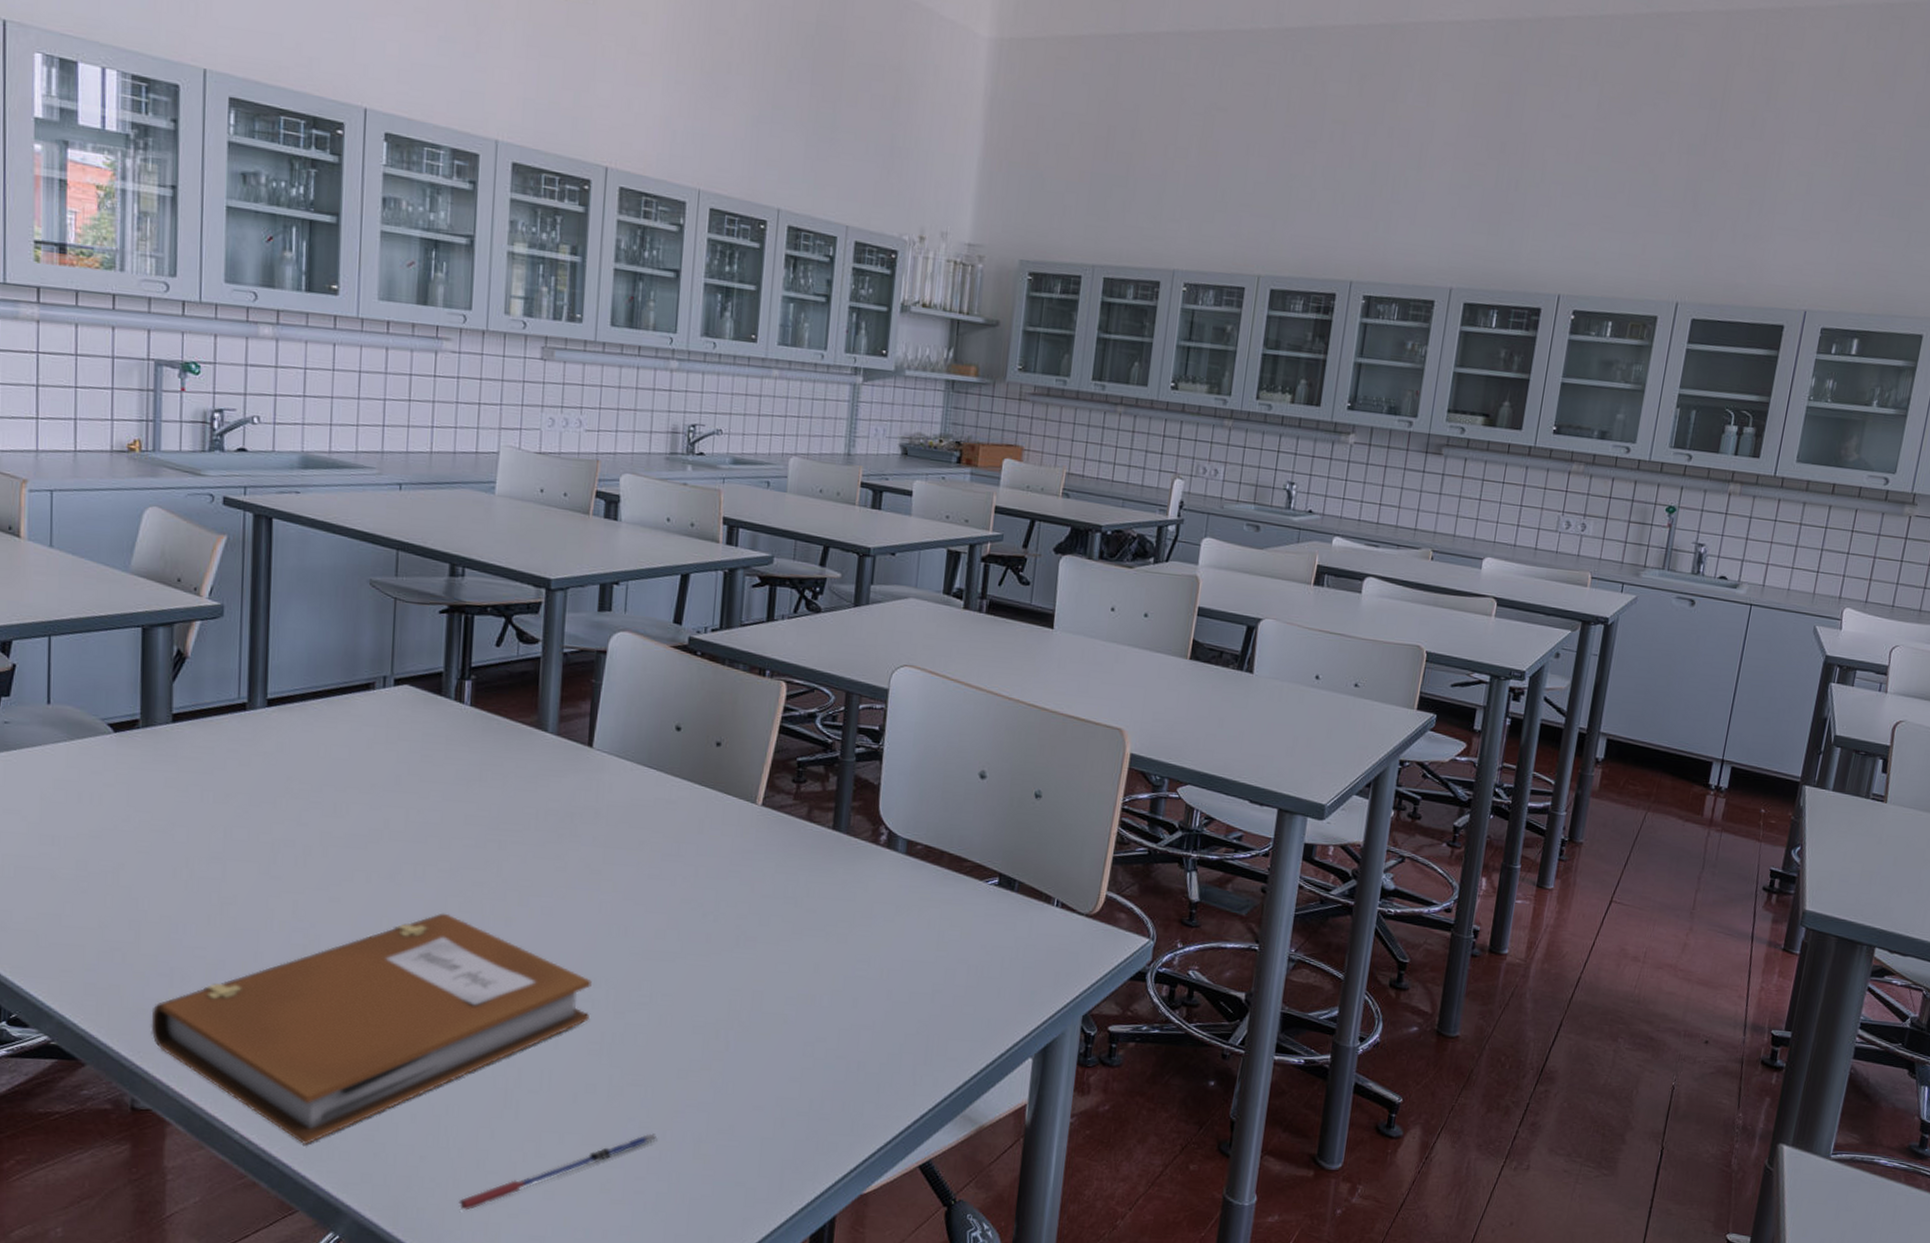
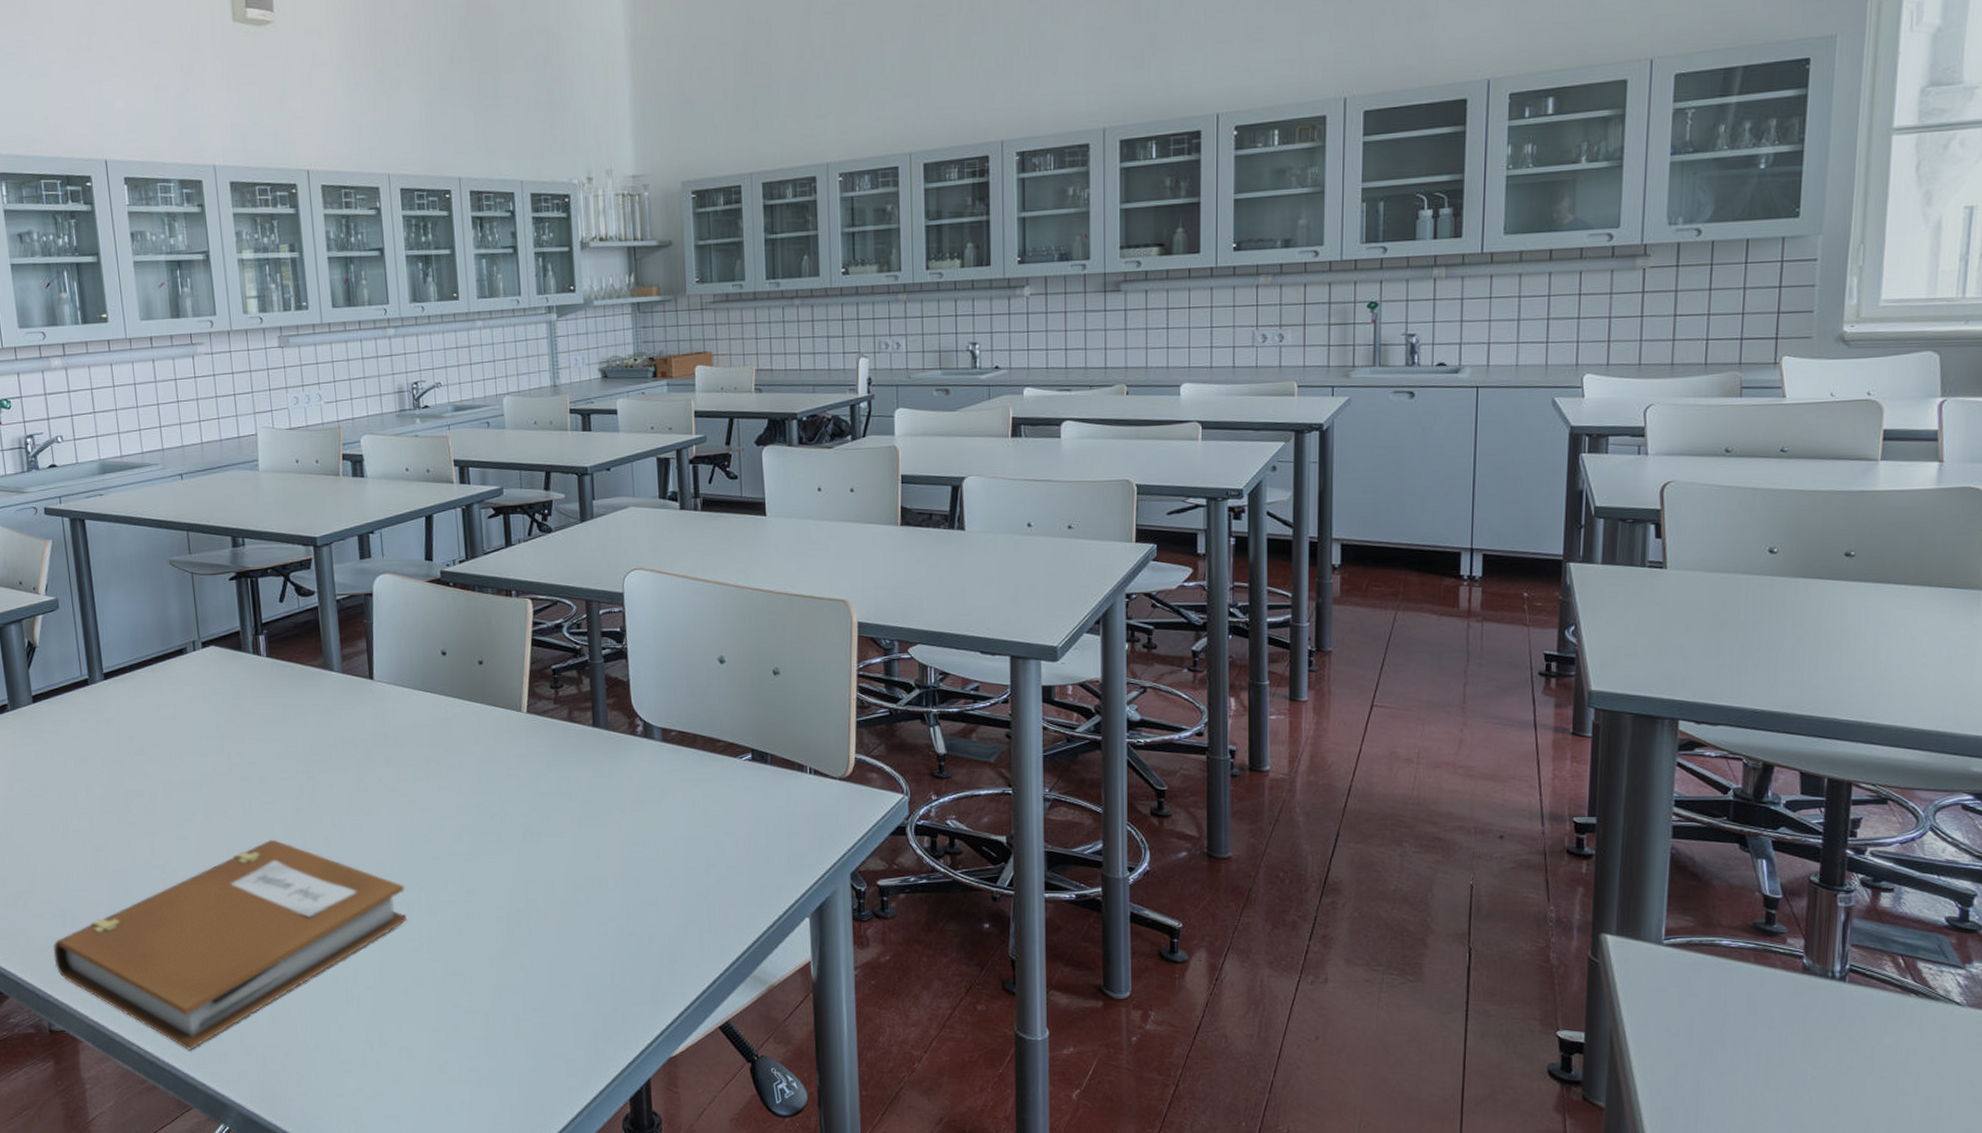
pen: present [458,1133,658,1211] -> none [322,1017,482,1097]

